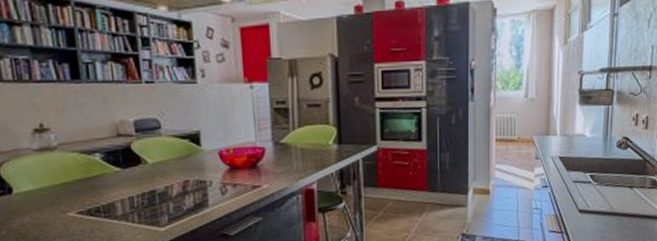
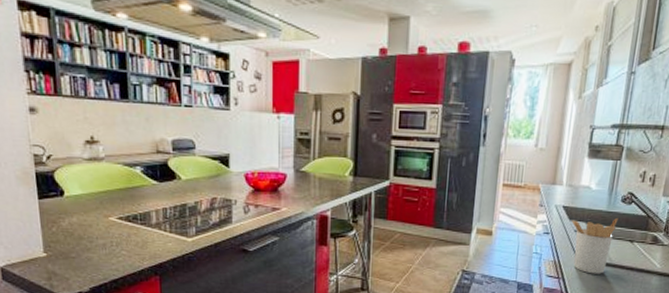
utensil holder: none [569,165,616,225] -> present [571,218,618,274]

